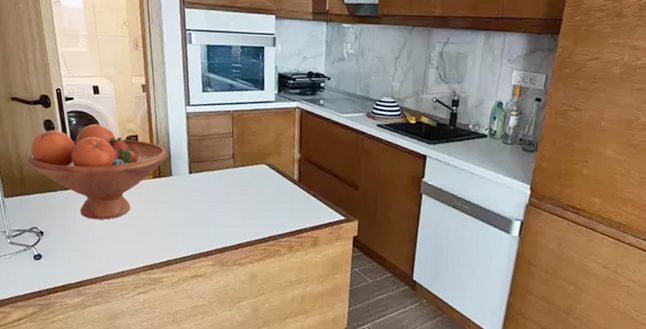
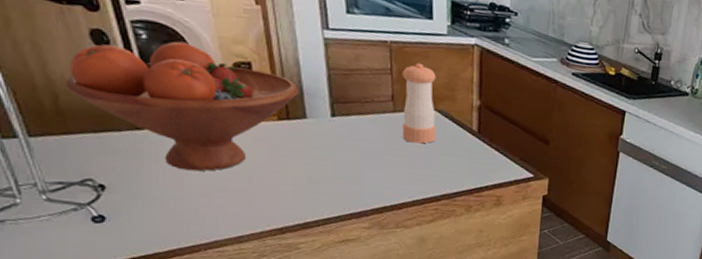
pepper shaker: none [239,126,266,193] -> present [402,62,436,144]

